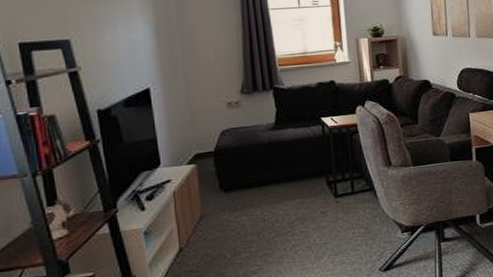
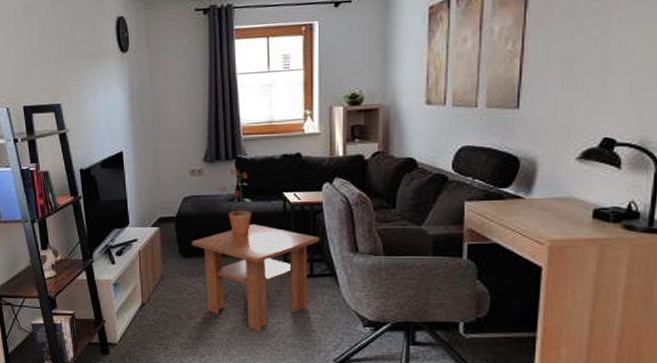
coffee table: none [232,150,358,256] -> present [191,224,320,332]
potted plant: none [258,98,293,163] -> present [219,169,252,235]

